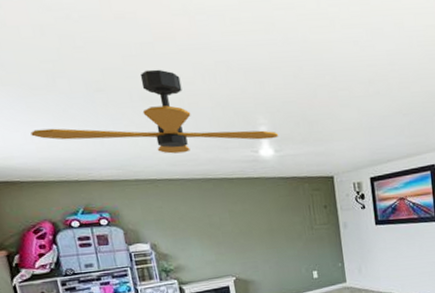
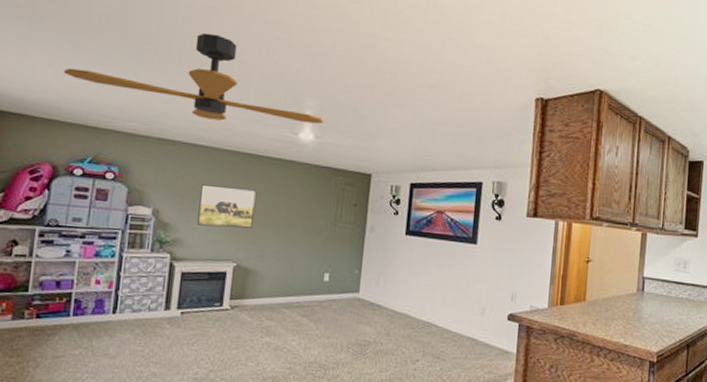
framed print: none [186,210,242,251] -> present [197,184,257,228]

